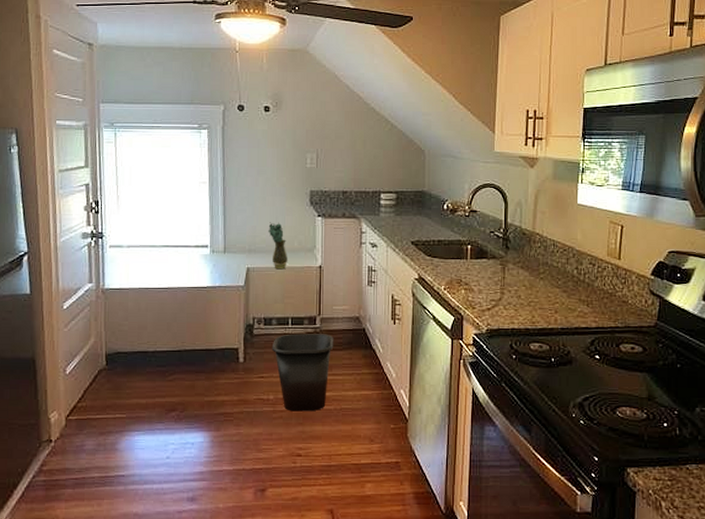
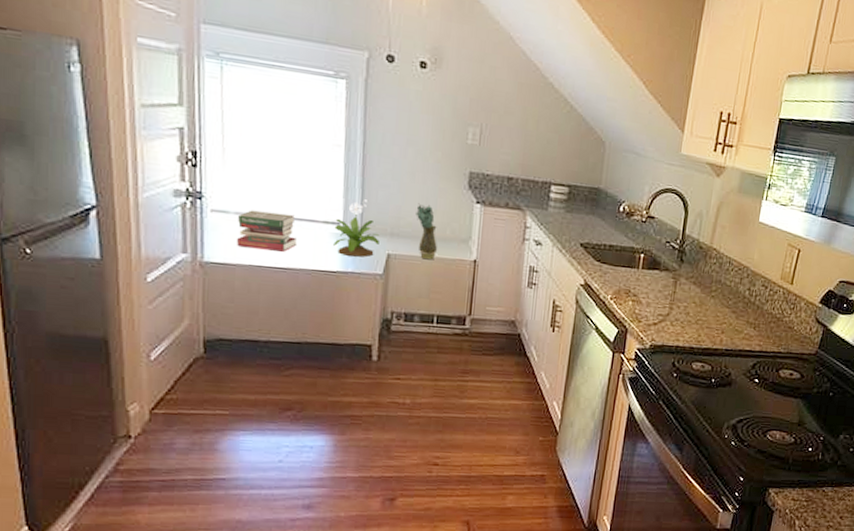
books: none [129,243,174,274] -> present [237,210,296,252]
potted flower: none [203,224,240,273] -> present [333,199,380,257]
waste bin: present [271,333,334,412] -> none [411,333,485,419]

